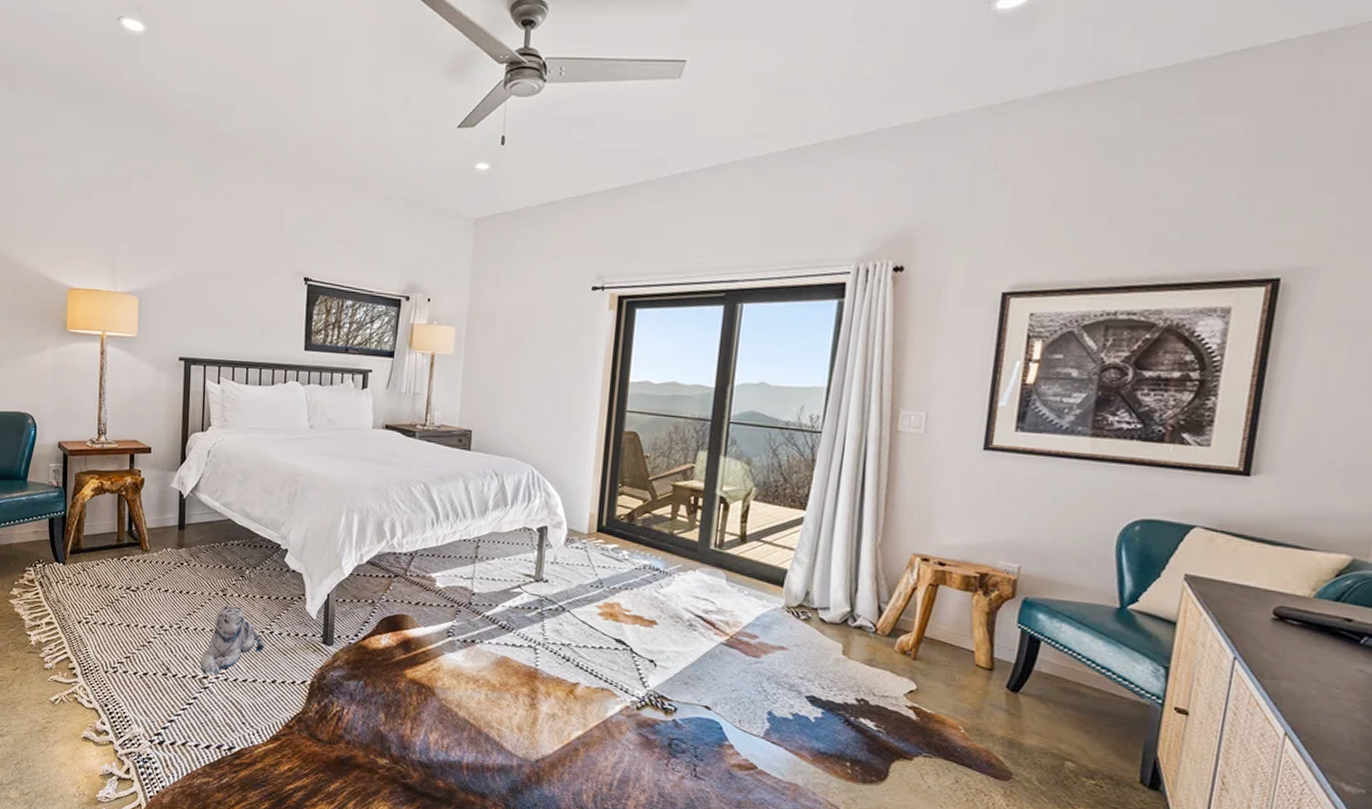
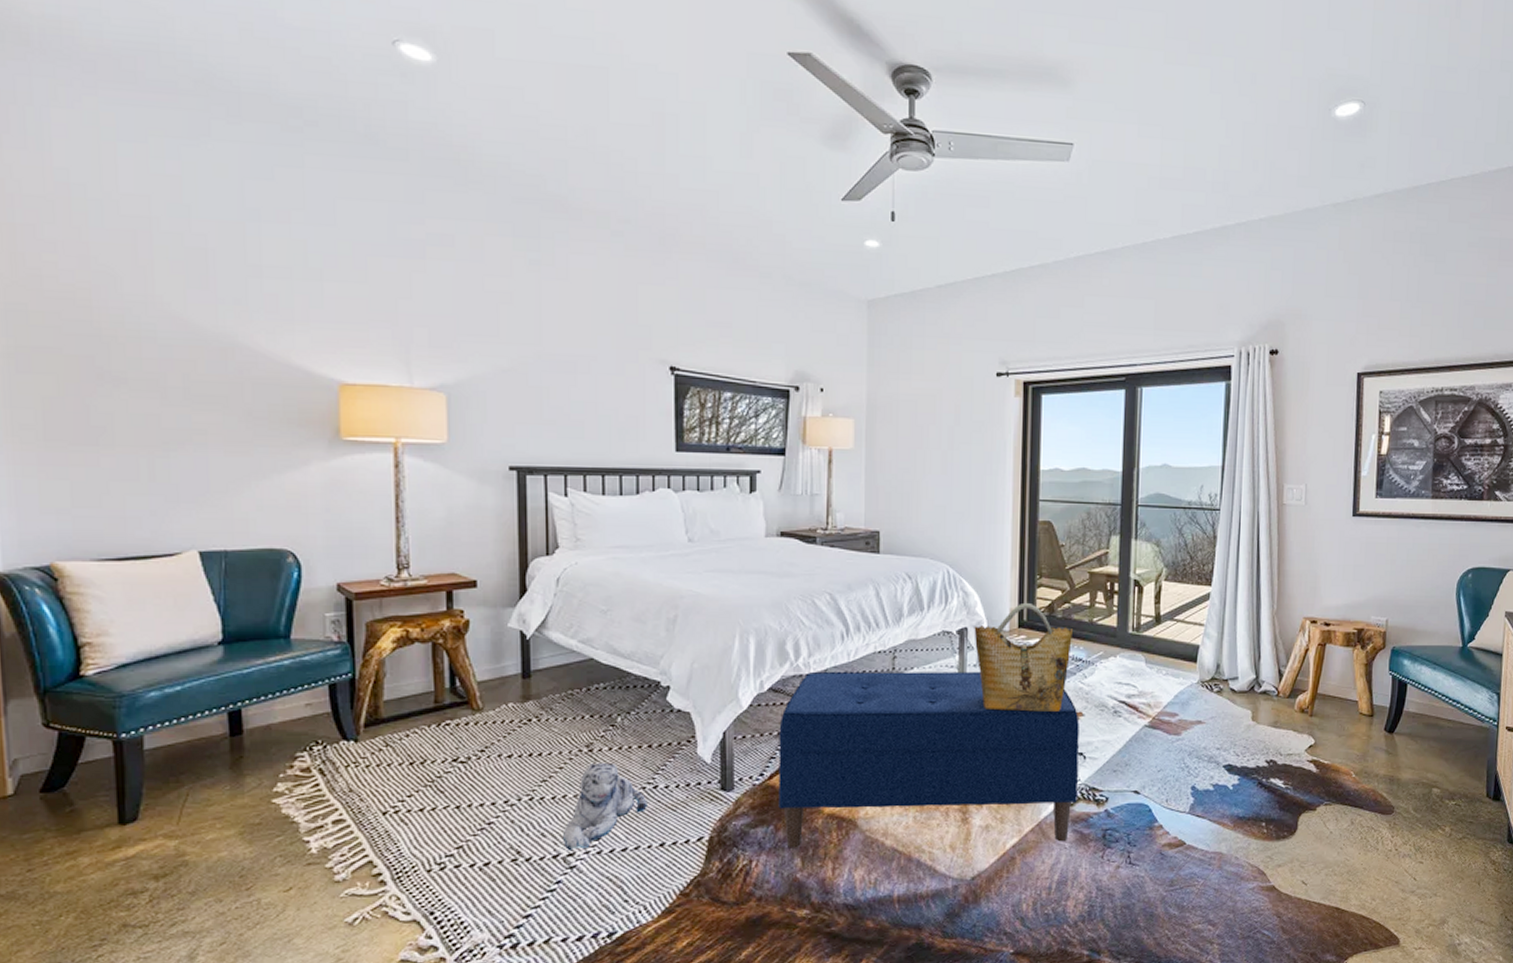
bench: none [369,551,653,743] -> present [778,671,1079,849]
grocery bag: none [553,508,651,618] -> present [974,602,1072,713]

